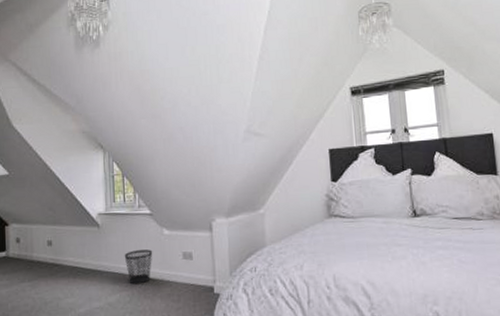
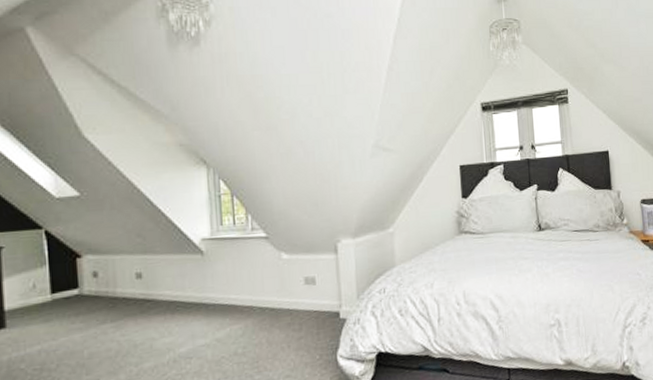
wastebasket: present [124,249,153,284] -> none [234,276,270,316]

